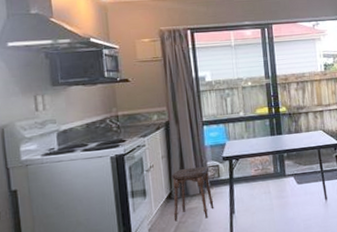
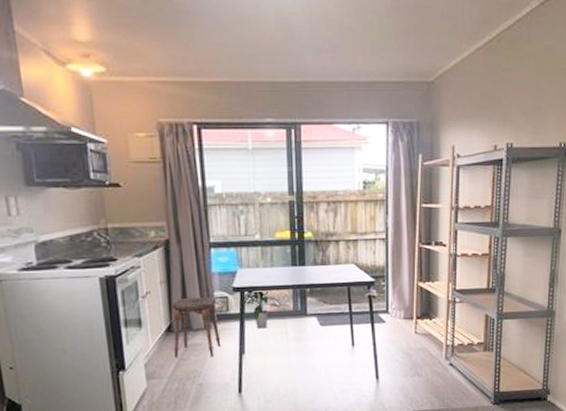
indoor plant: none [232,156,264,191] -> present [244,289,281,329]

